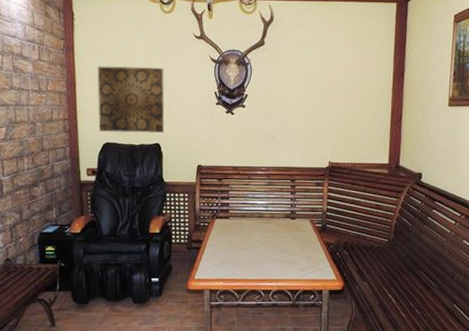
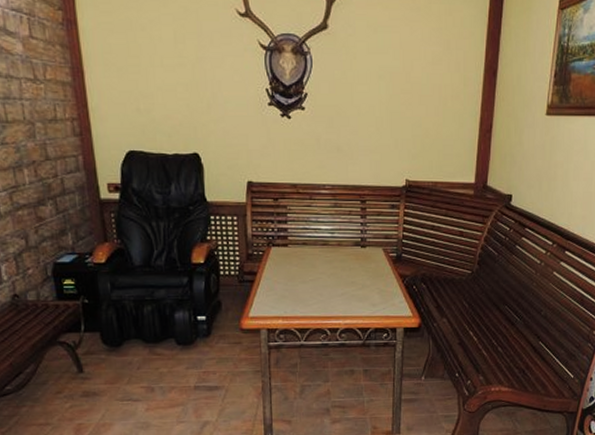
wall art: present [97,66,165,134] -> none [112,49,204,141]

